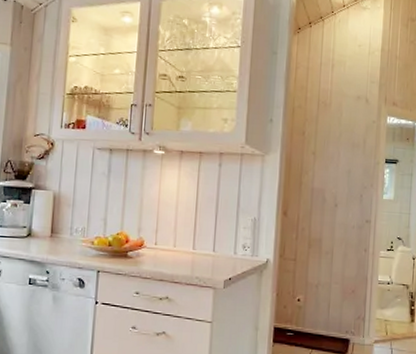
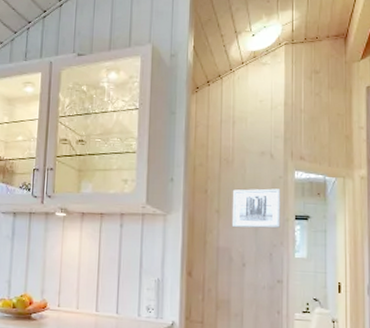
wall art: none [327,132,374,171] -> present [232,188,281,229]

